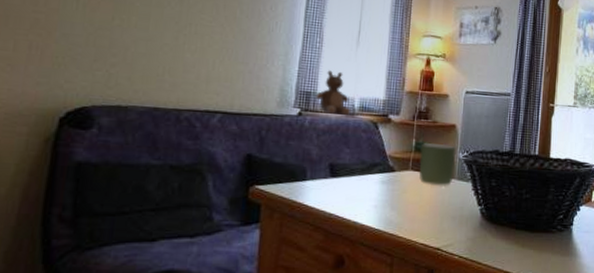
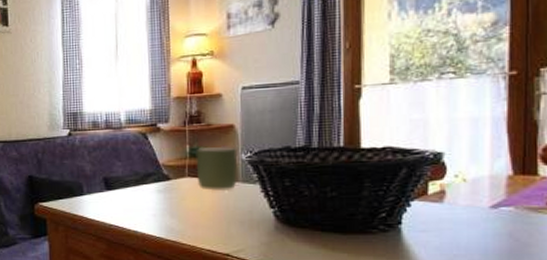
teddy bear: present [315,70,351,116] -> none [82,88,118,132]

